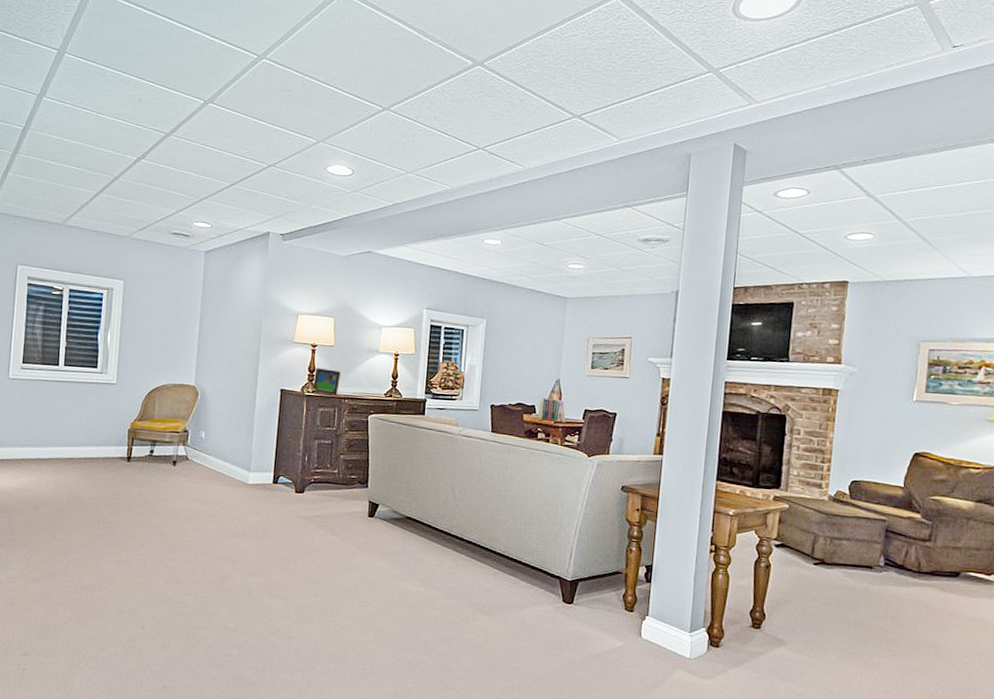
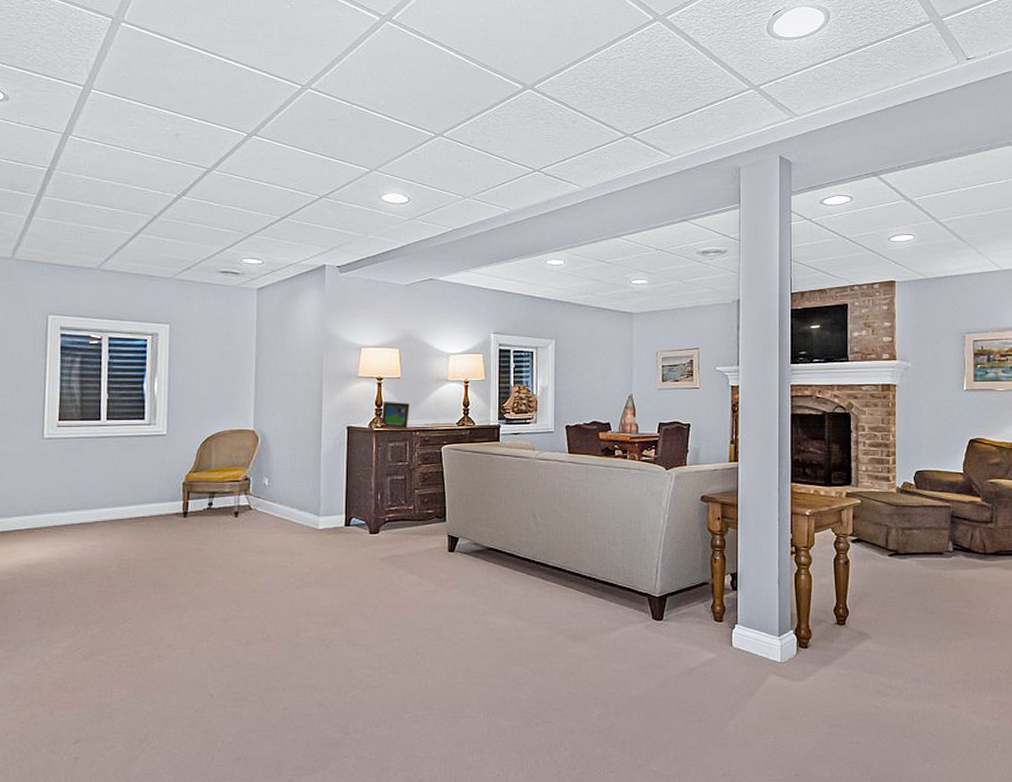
books: present [537,397,566,423] -> none [613,414,642,438]

